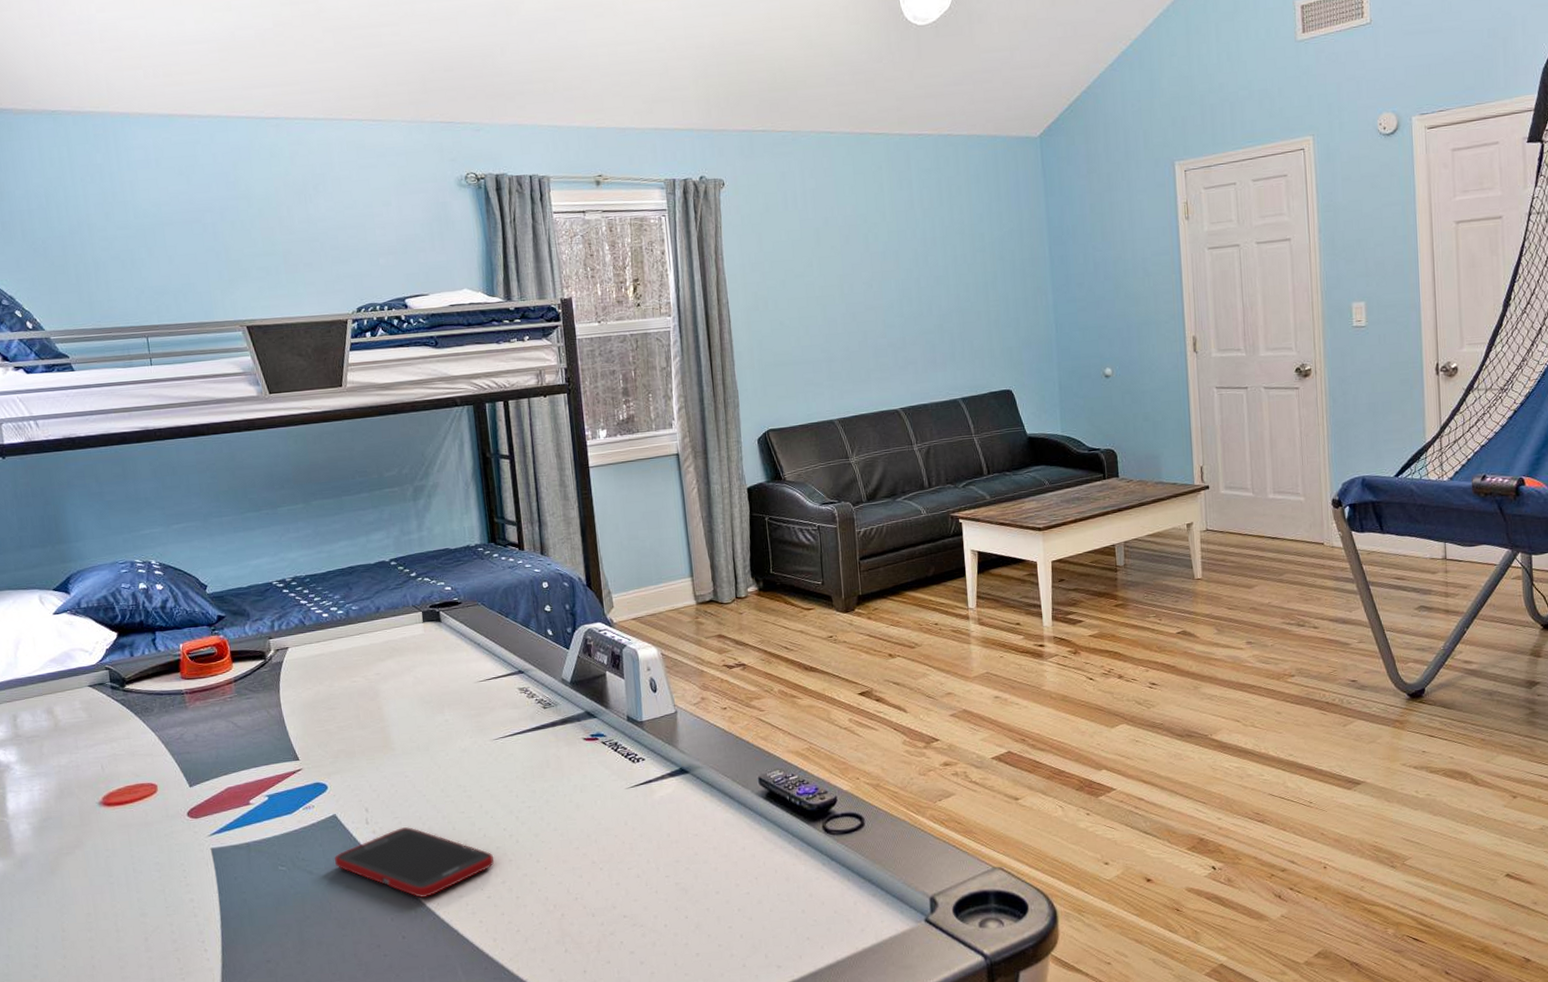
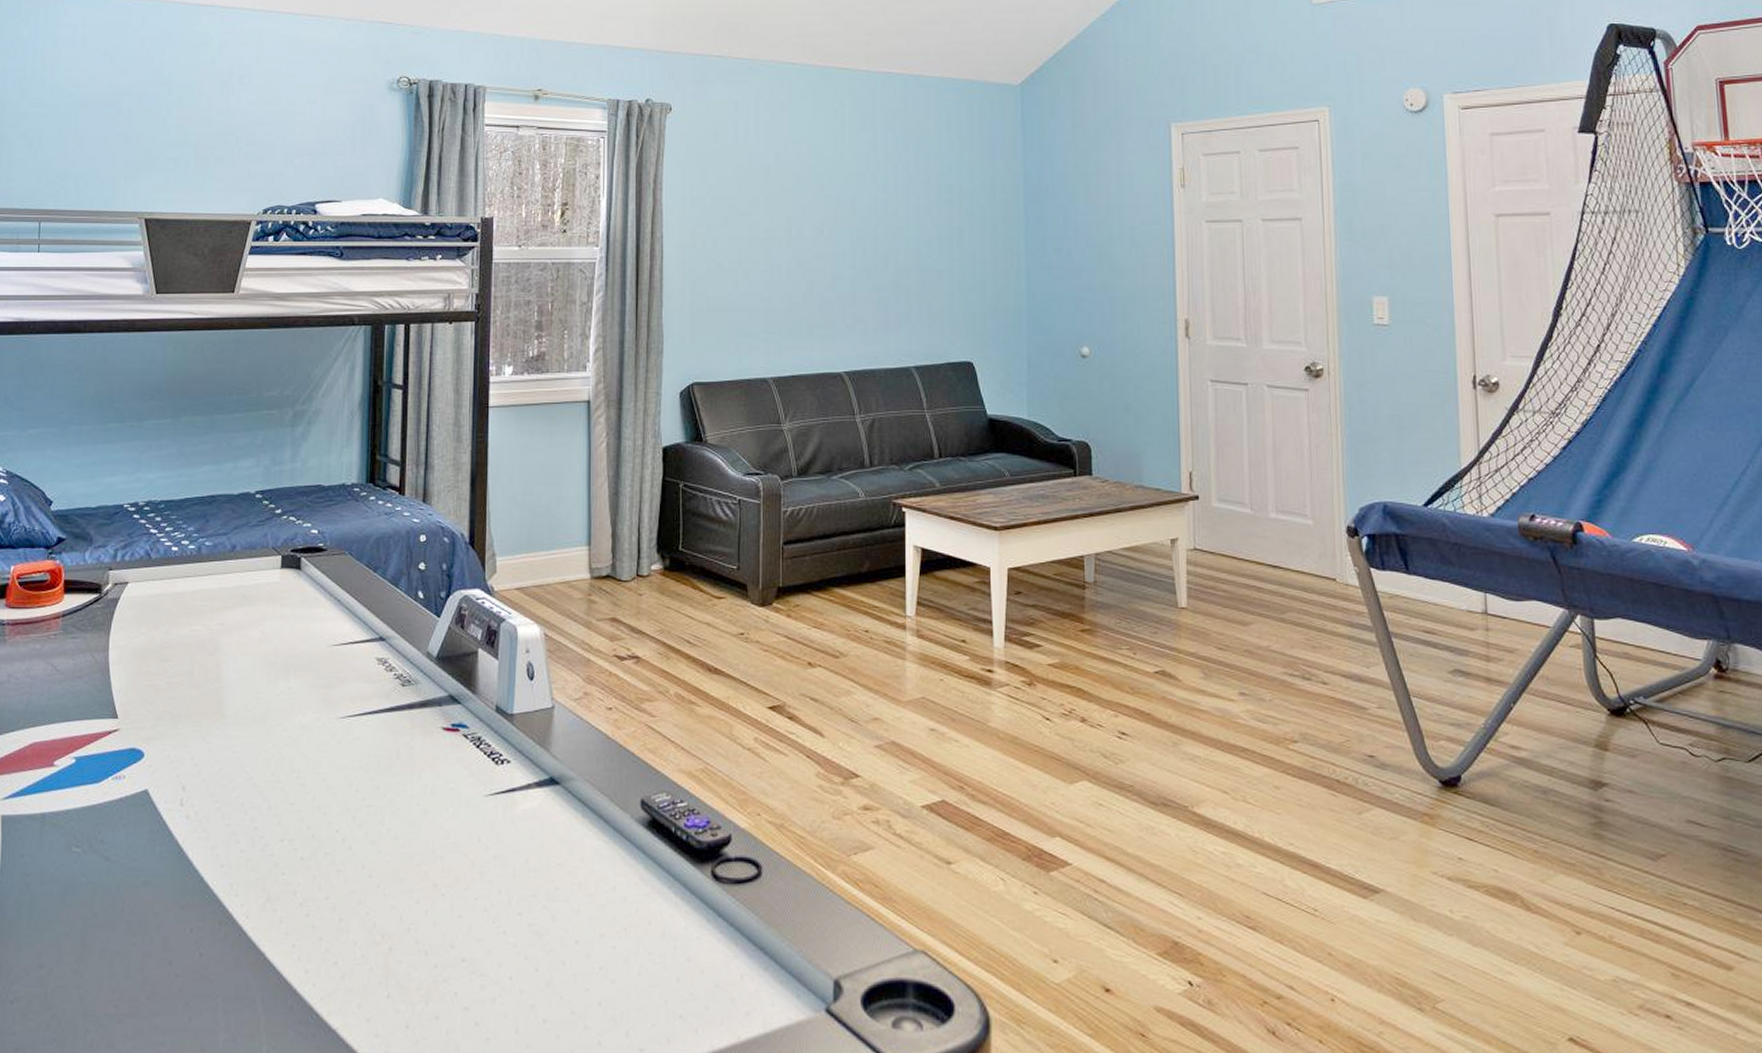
cell phone: present [335,827,495,898] -> none [138,815,320,906]

